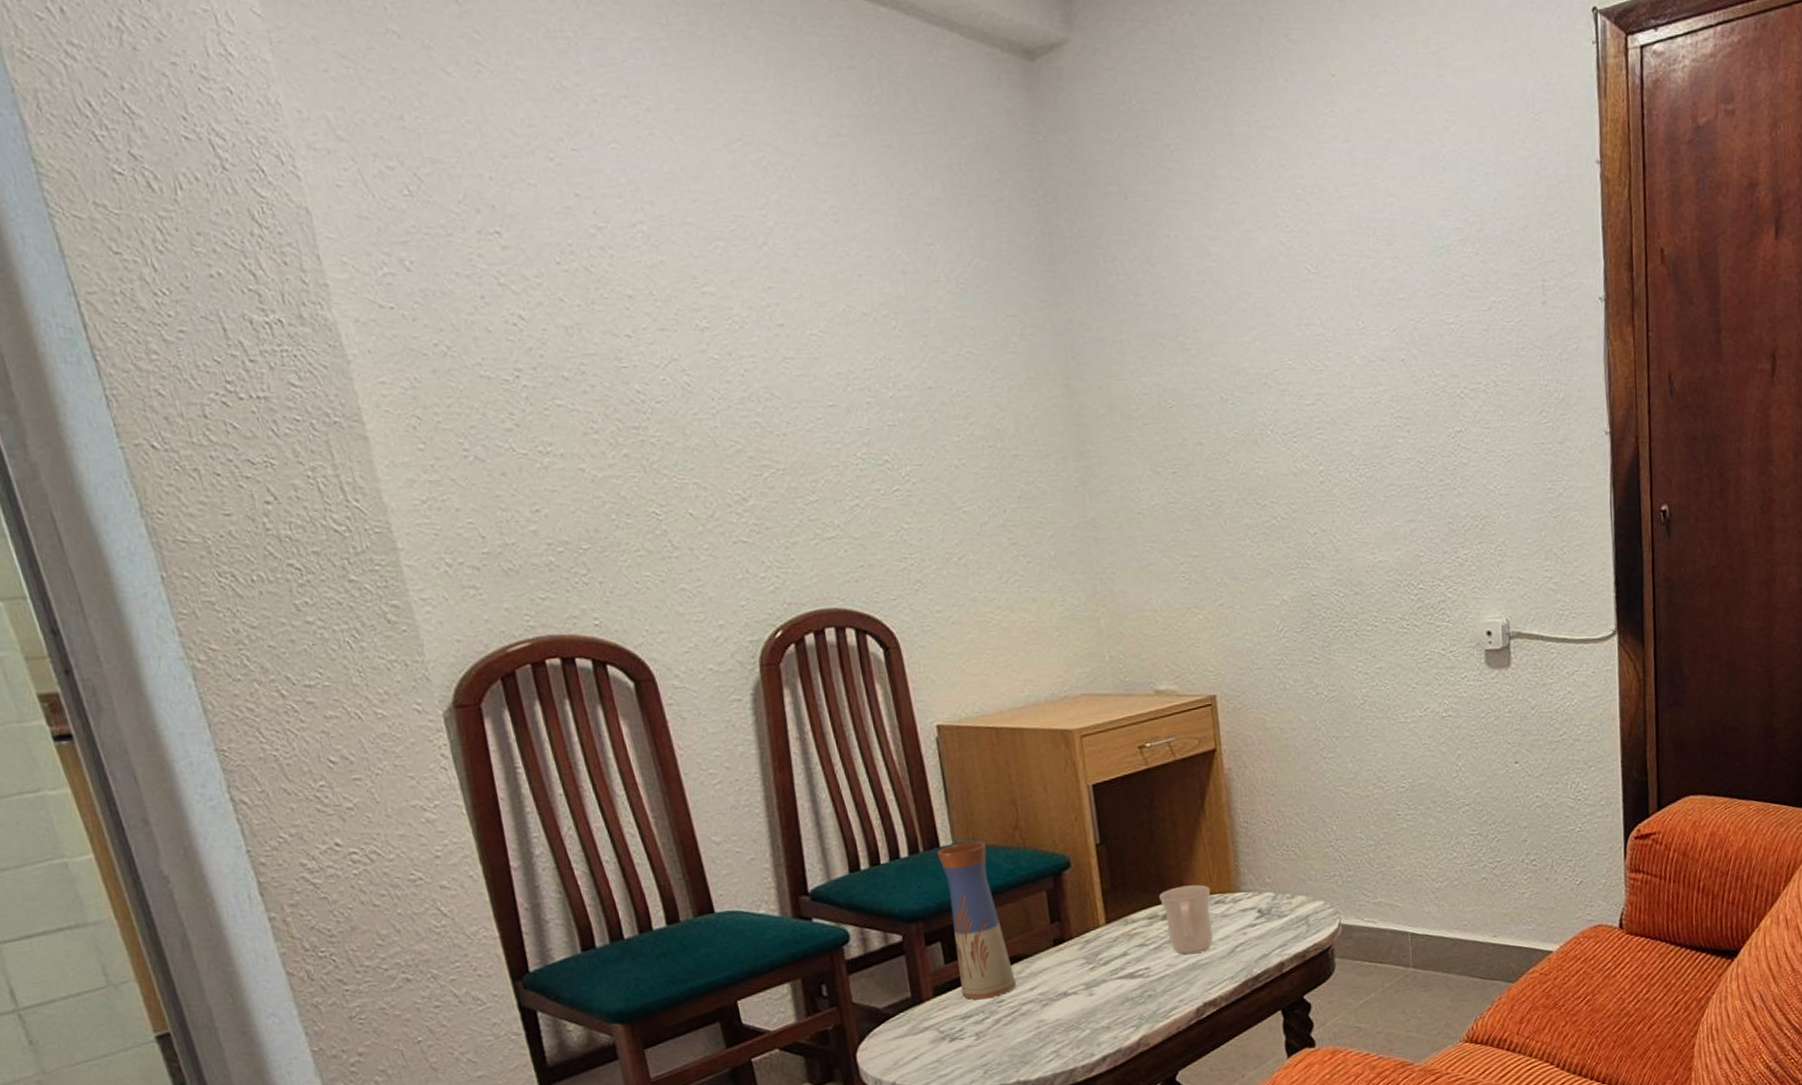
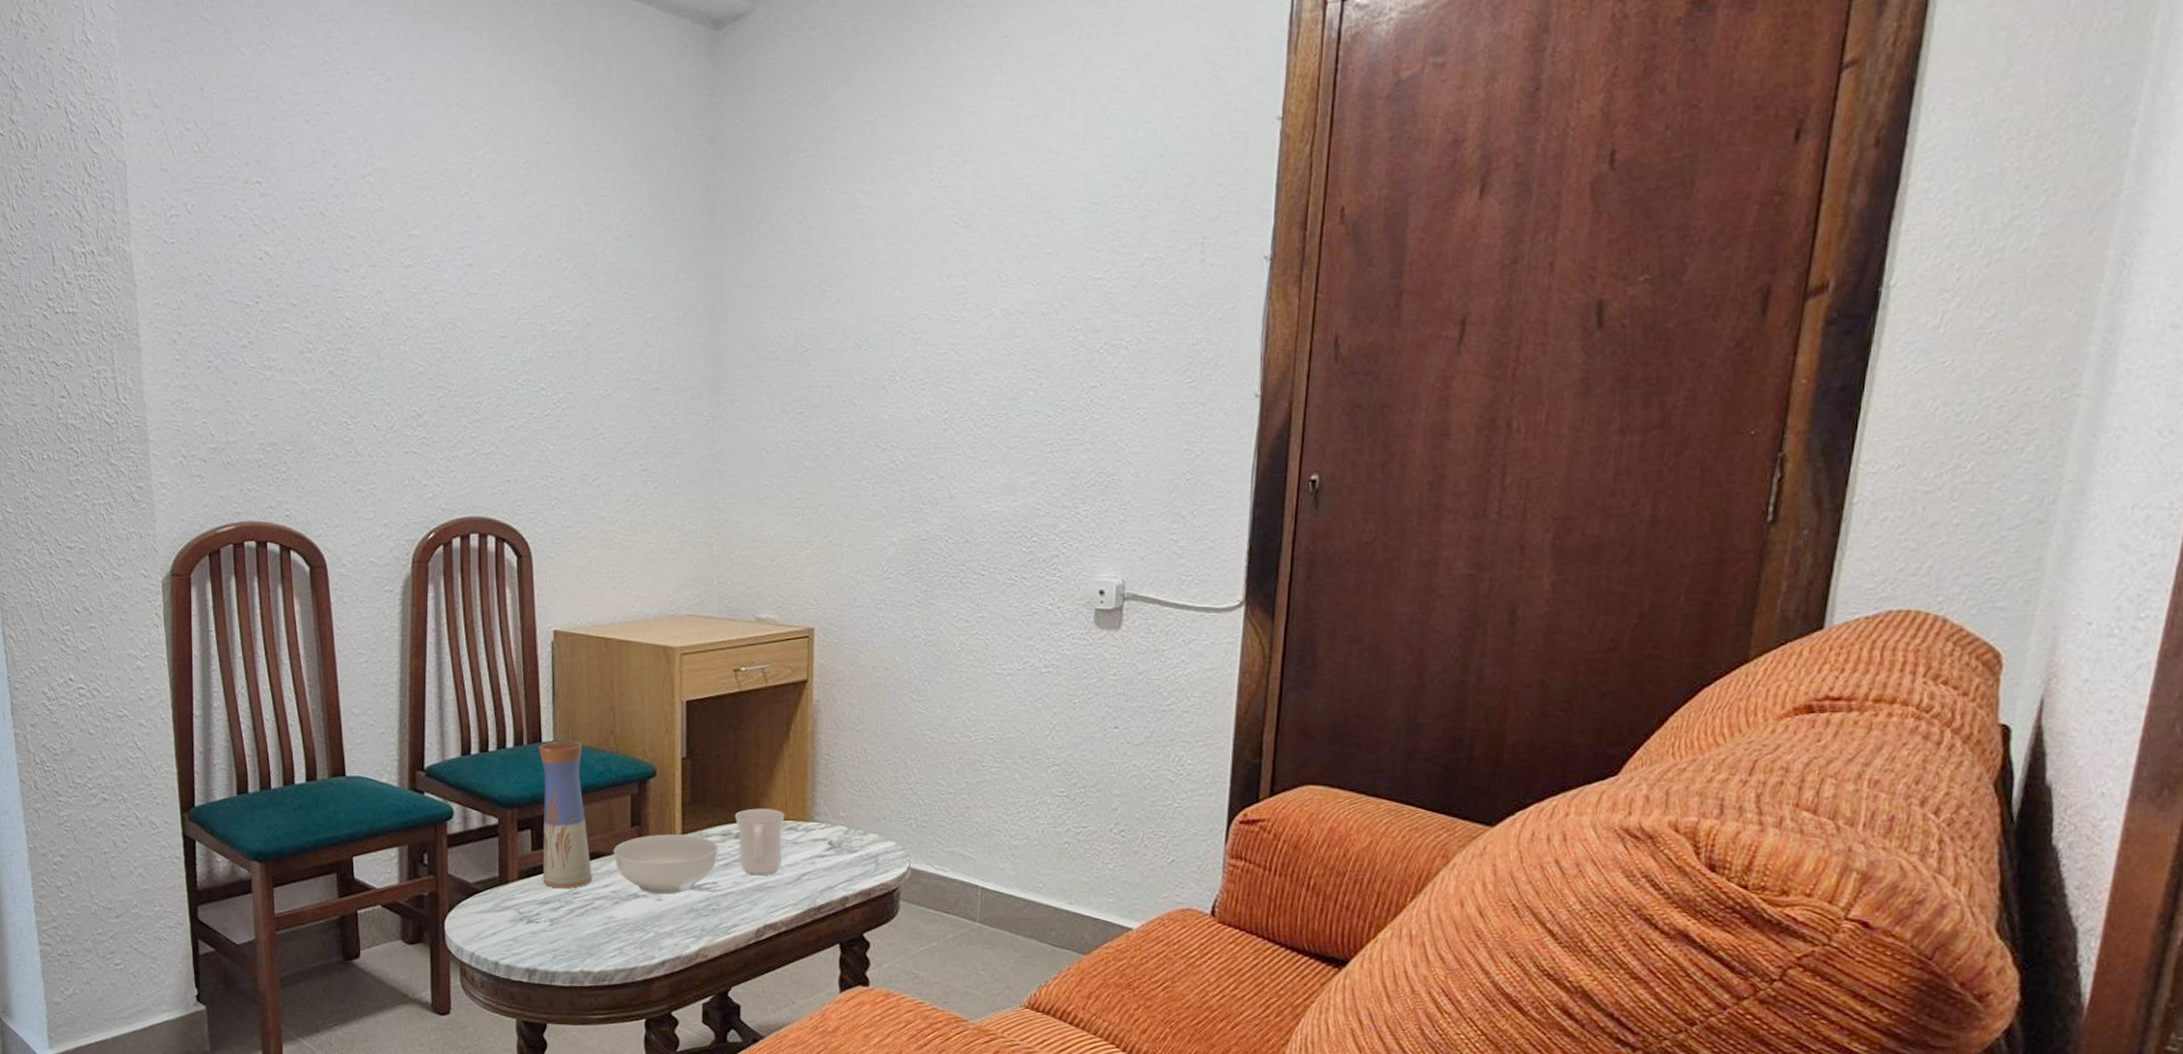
bowl: none [1034,923,1147,990] -> present [613,834,718,894]

